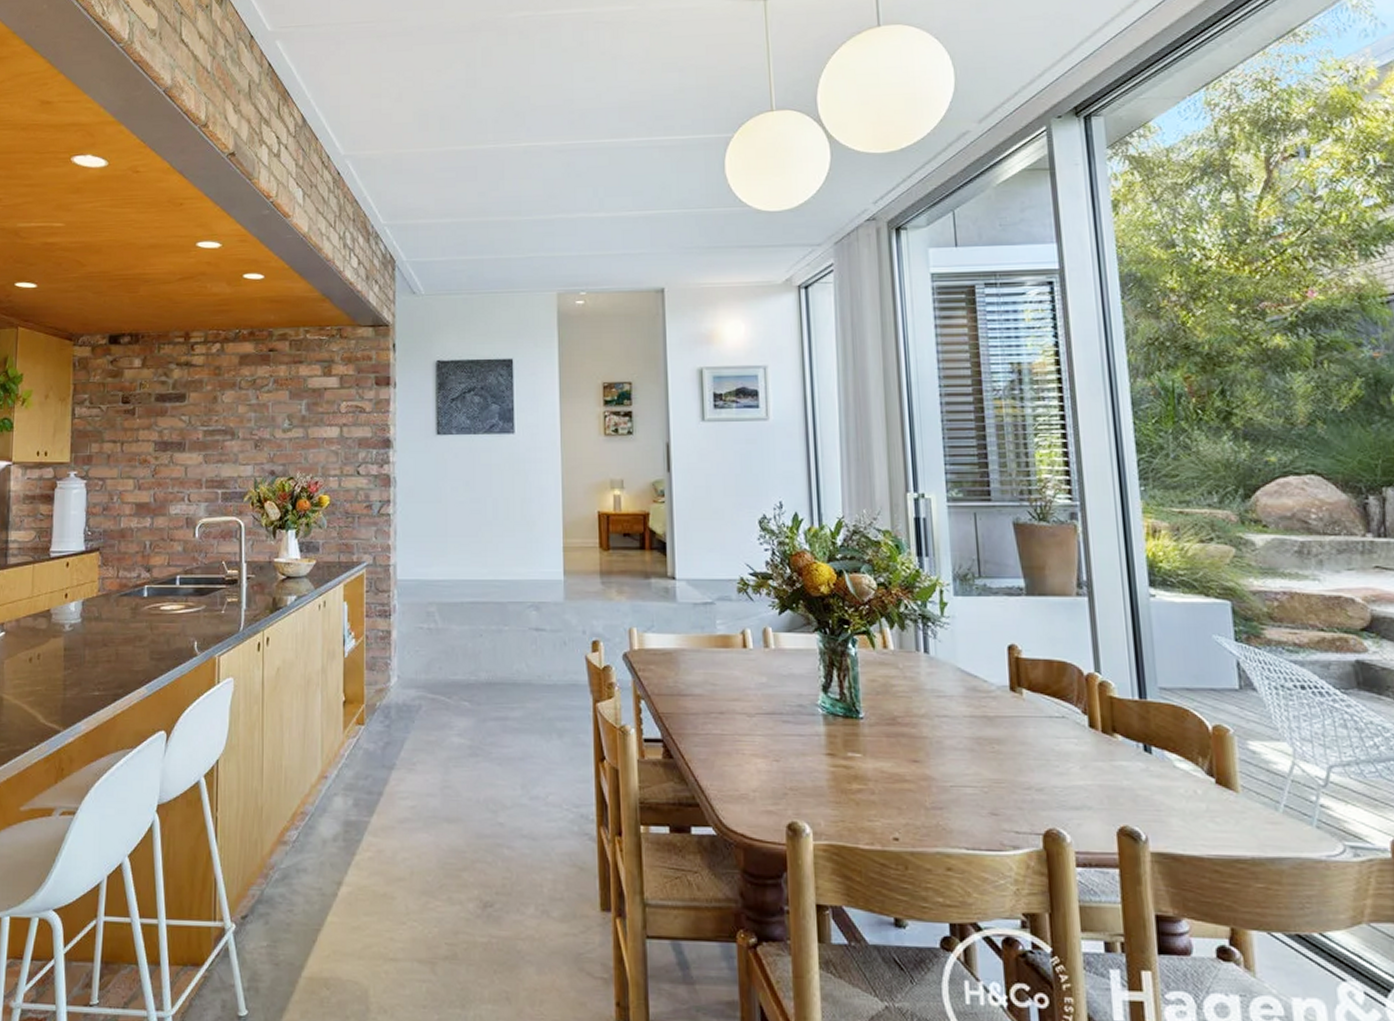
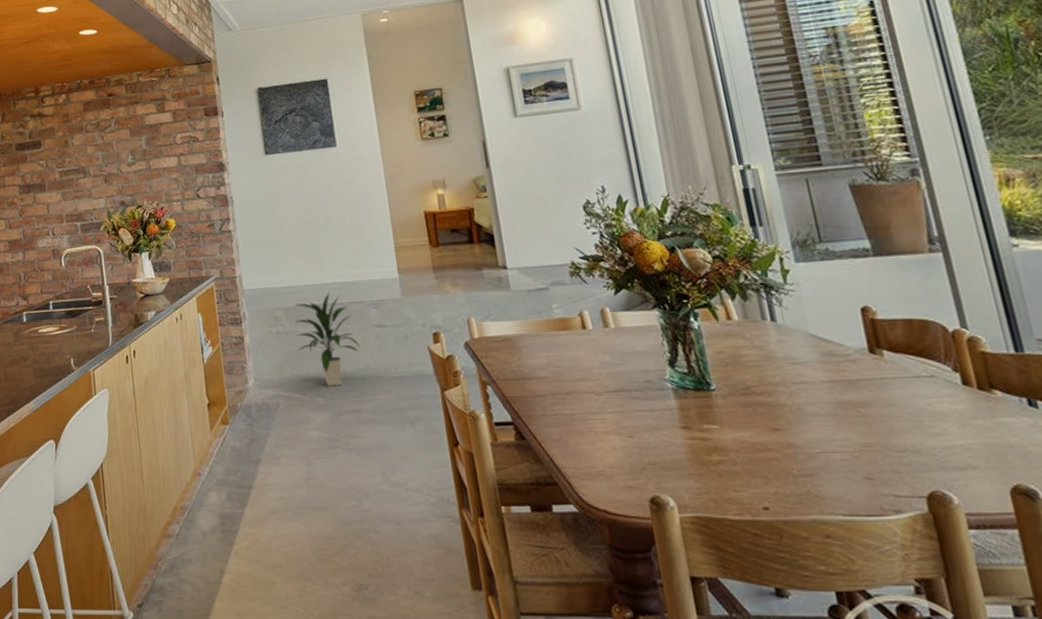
indoor plant: none [448,588,516,691] -> present [295,291,361,387]

